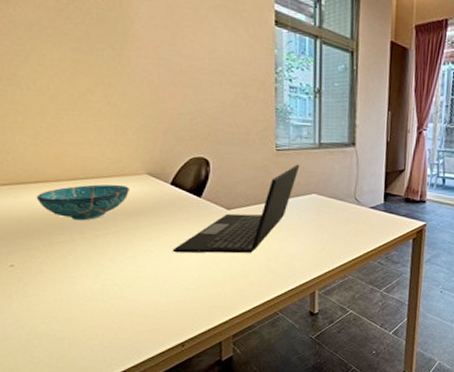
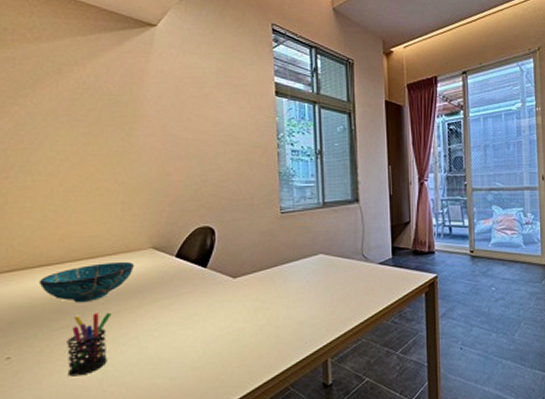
pen holder: none [67,231,109,287] -> present [67,312,112,377]
laptop: present [172,164,300,254] -> none [176,225,305,330]

